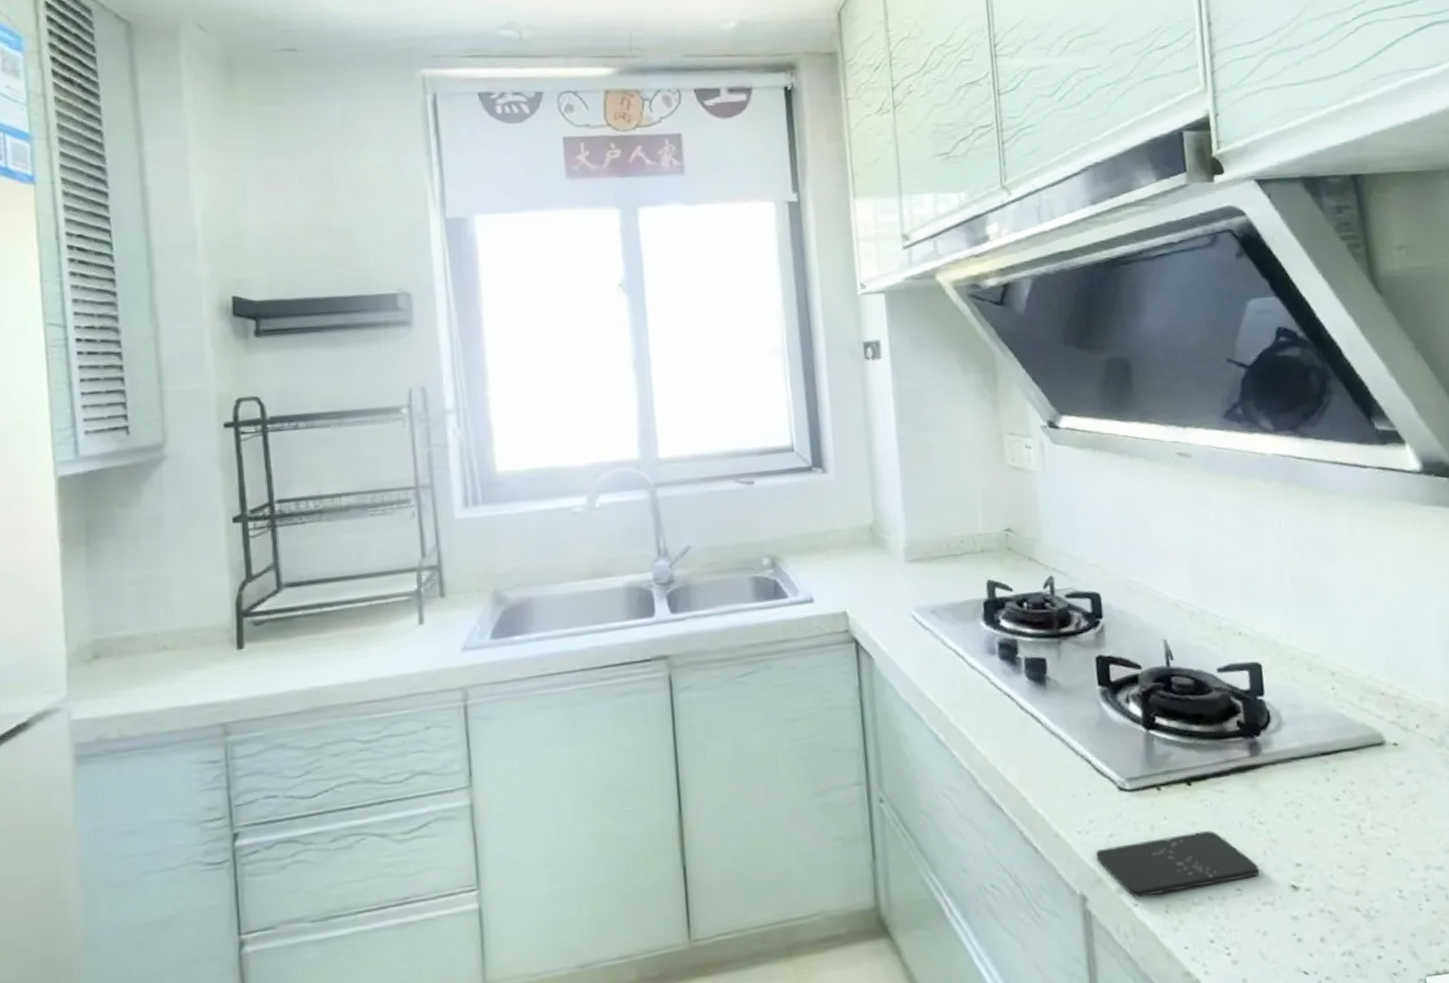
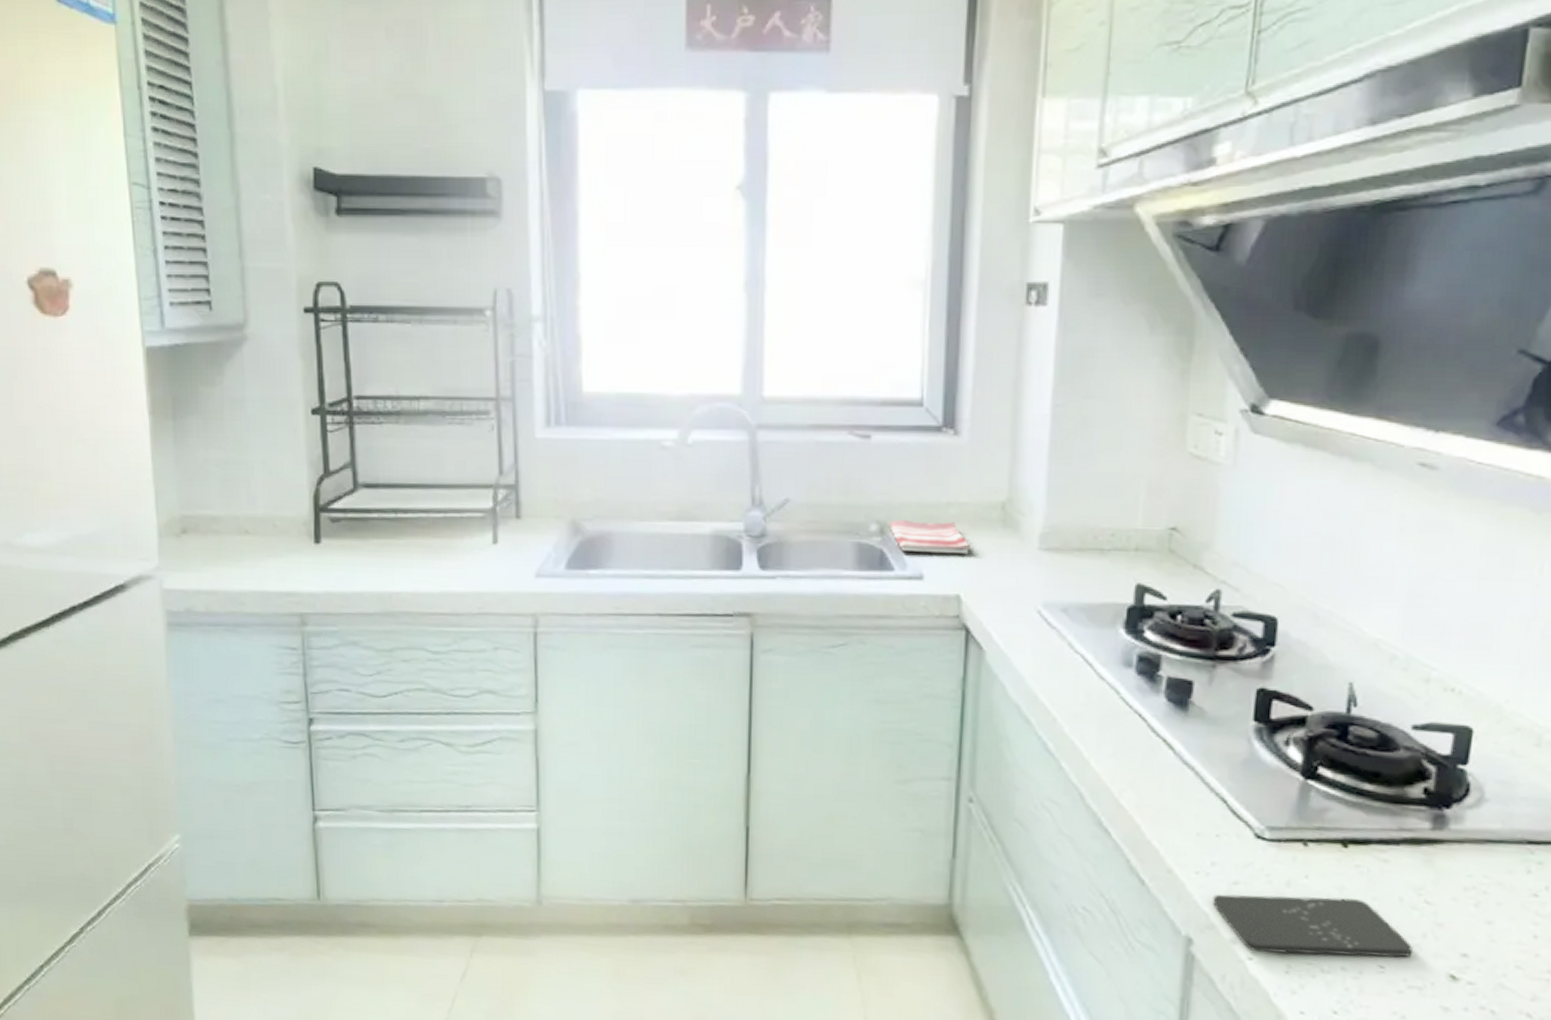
dish towel: none [778,548,850,579] -> present [889,520,971,555]

